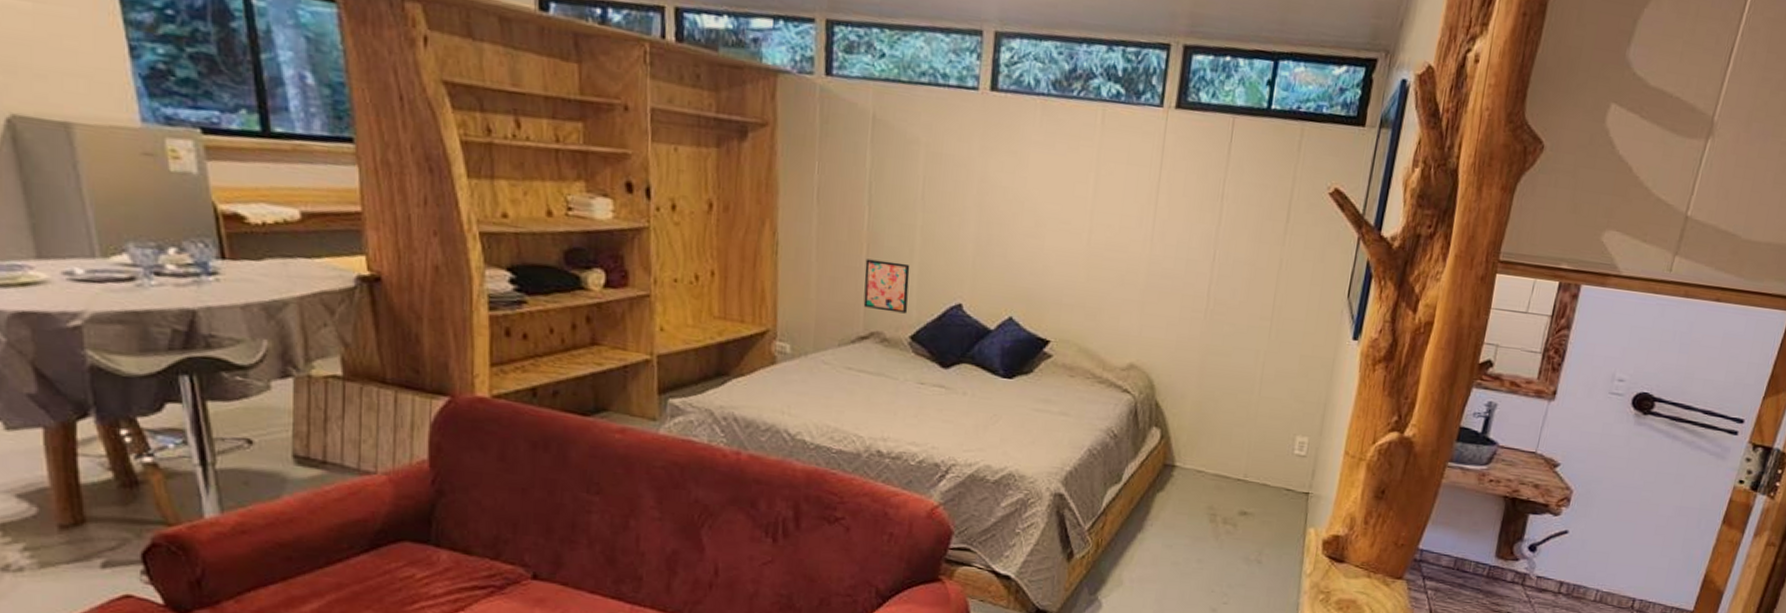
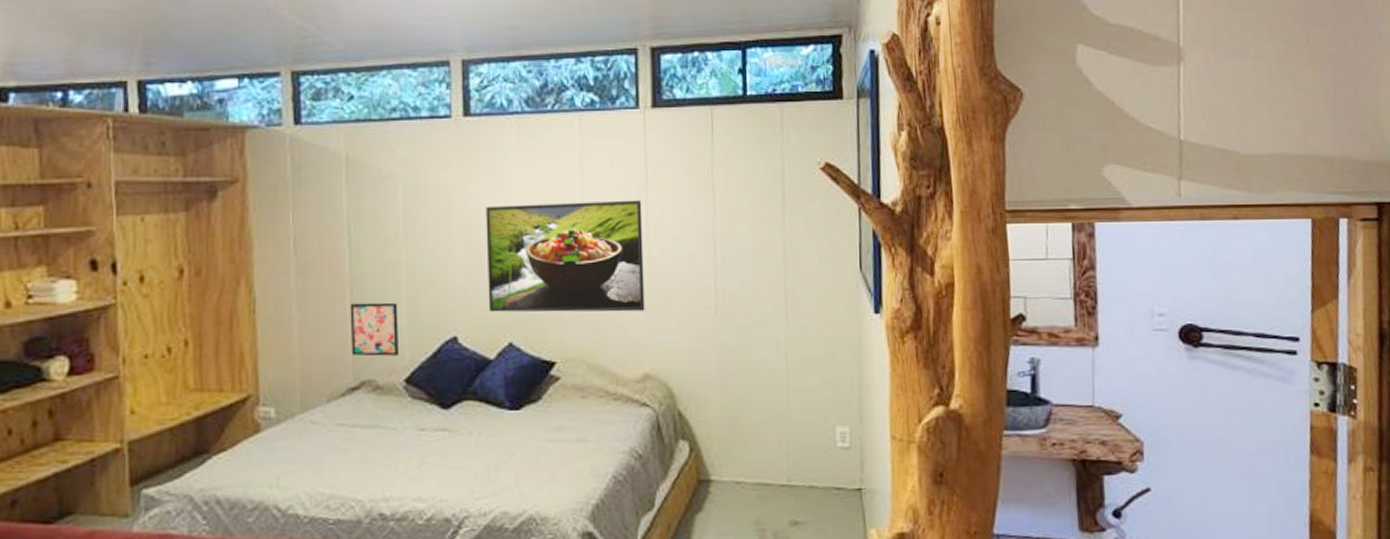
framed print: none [993,184,1152,306] -> present [486,200,645,313]

